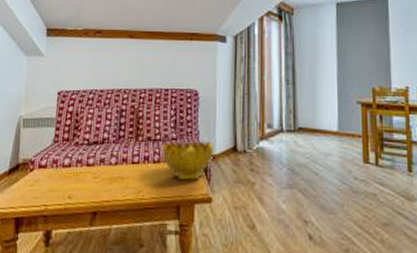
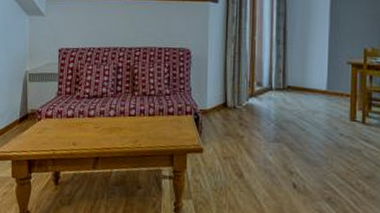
decorative bowl: present [162,139,214,181] -> none [156,95,205,133]

